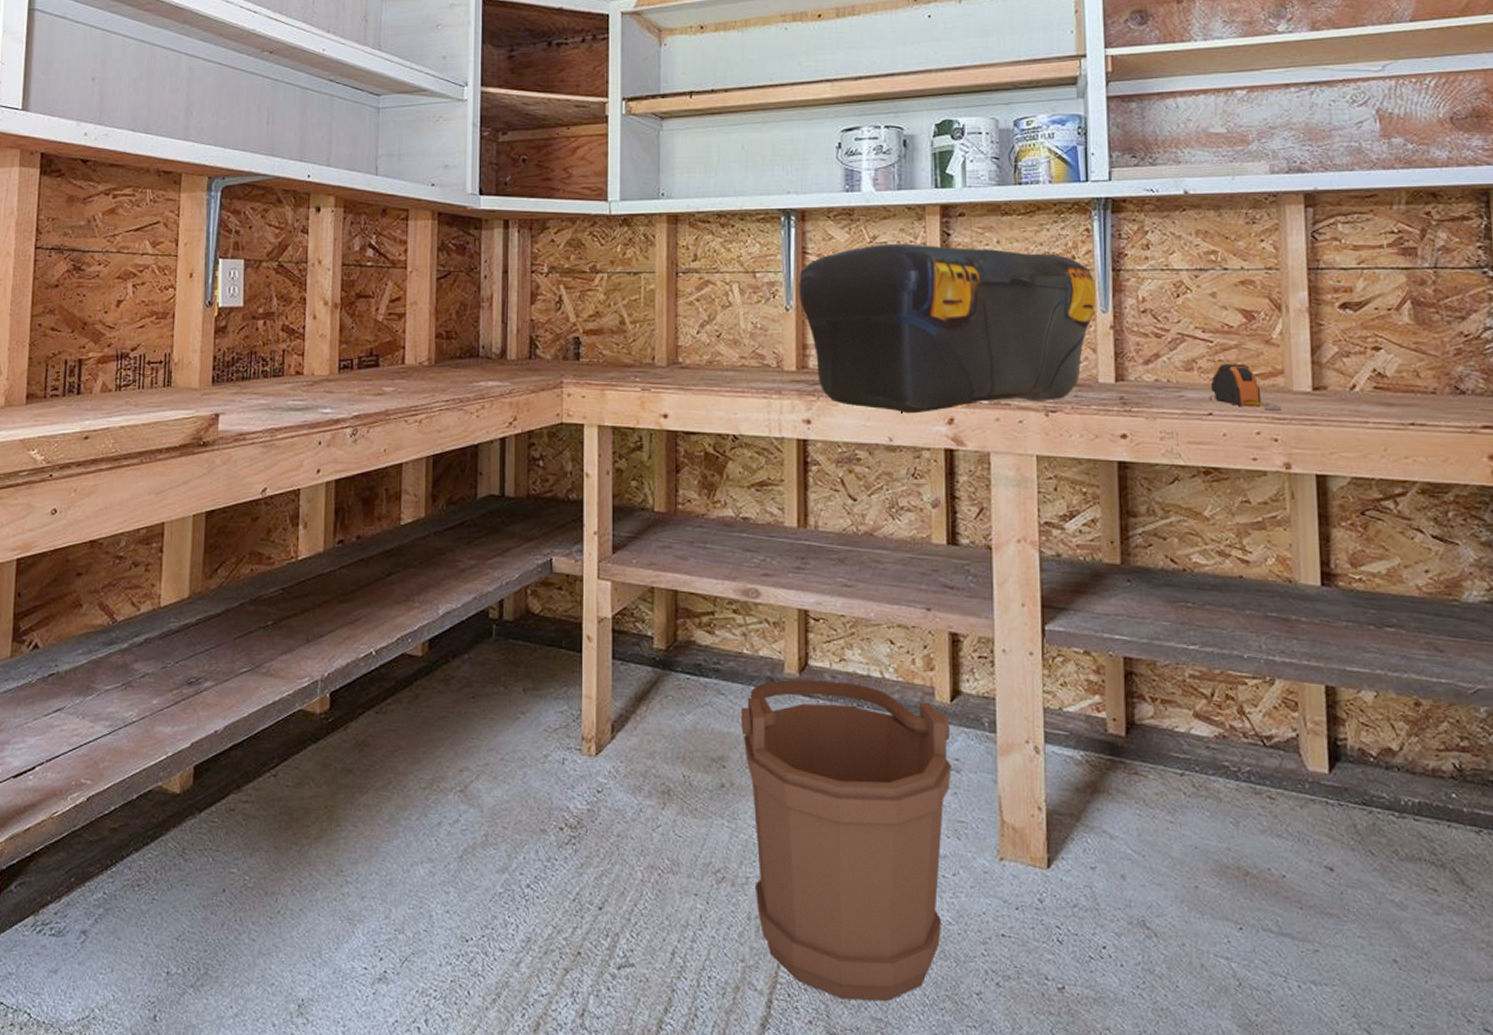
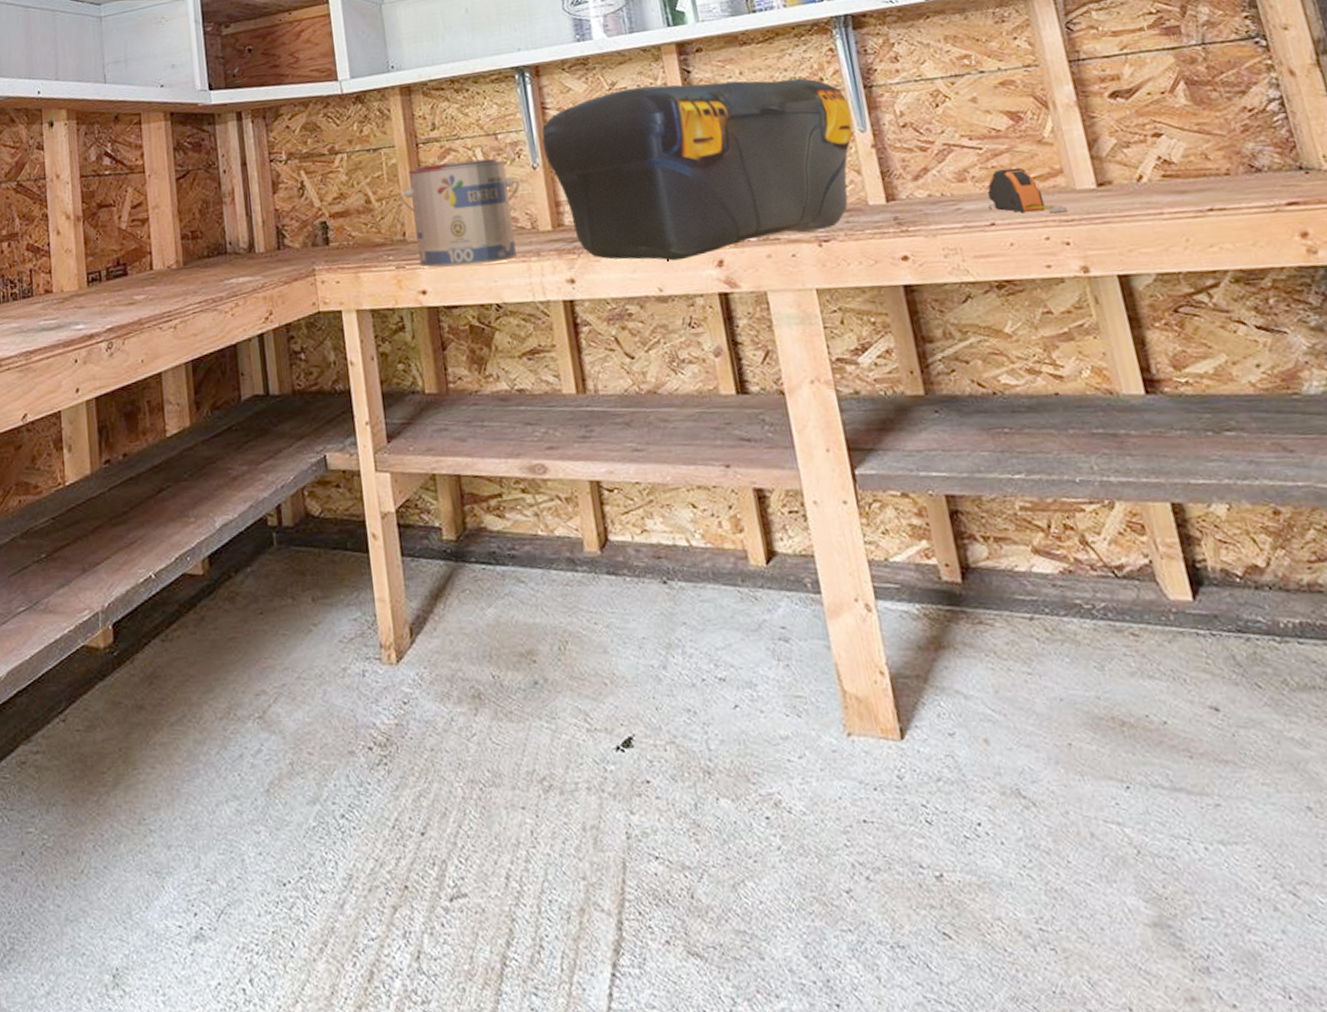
paint can: none [653,294,771,396] -> present [399,158,520,268]
bucket: present [741,679,951,1001] -> none [544,555,797,913]

